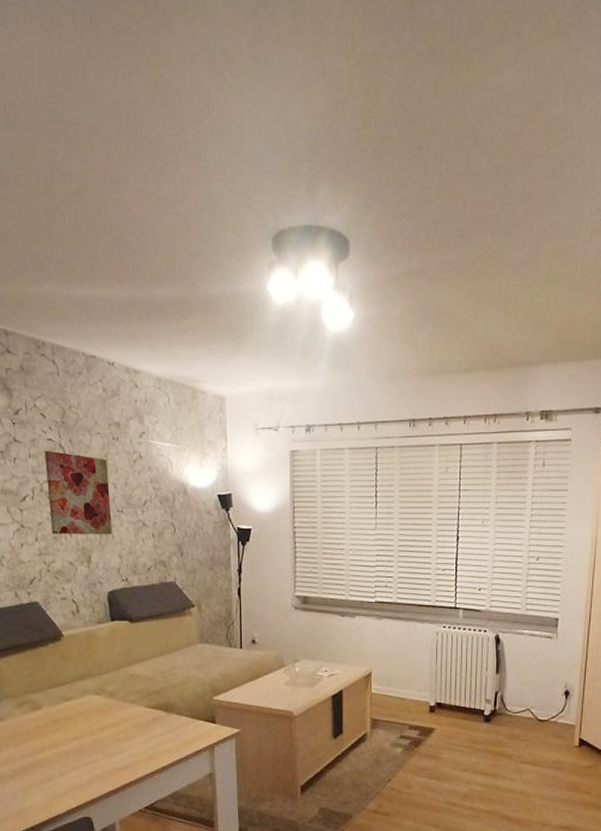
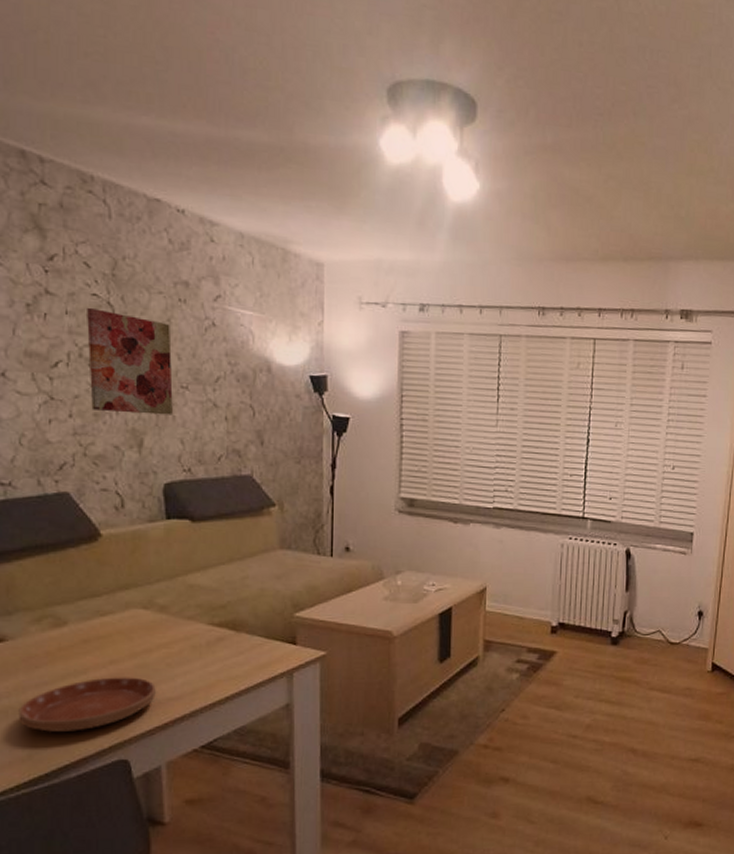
saucer: none [10,750,109,794] -> present [18,677,156,732]

